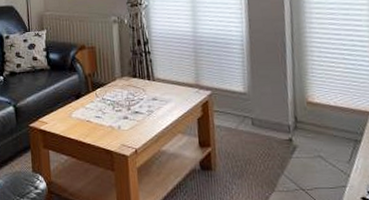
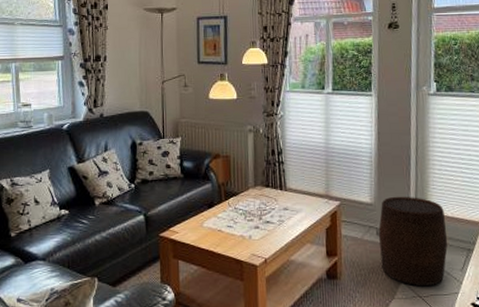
stool: none [253,84,332,179] -> present [378,196,448,287]

